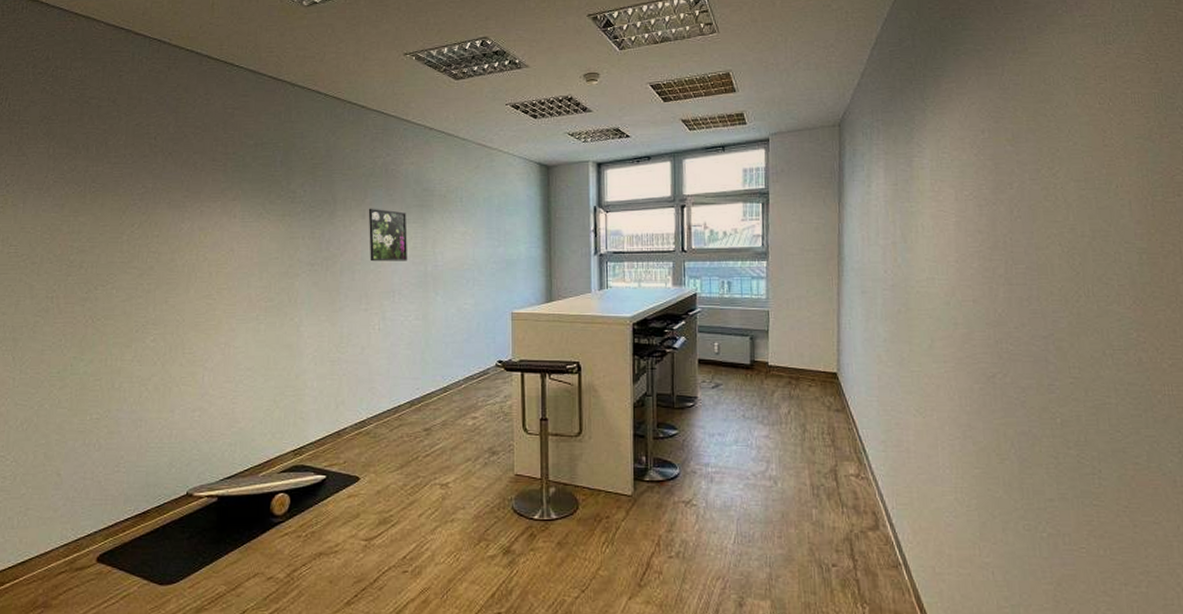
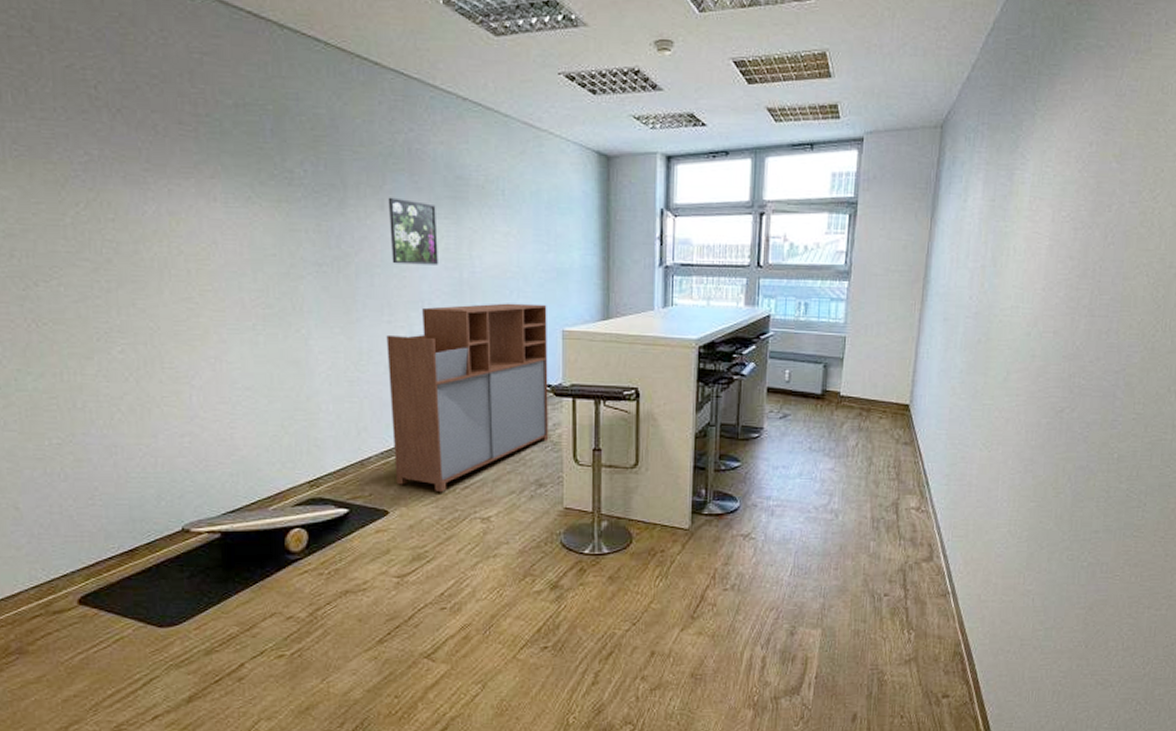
storage cabinet: none [363,290,501,460] -> present [386,303,549,493]

